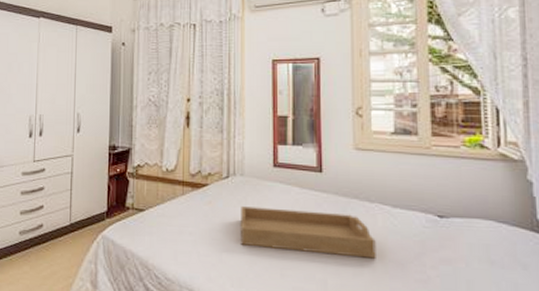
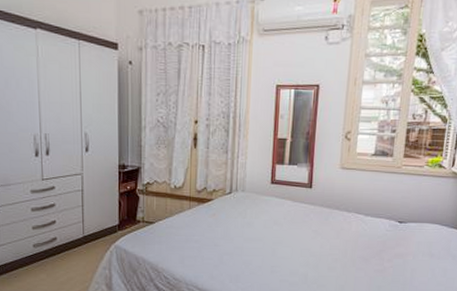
serving tray: present [241,206,376,259] -> none [240,218,349,256]

